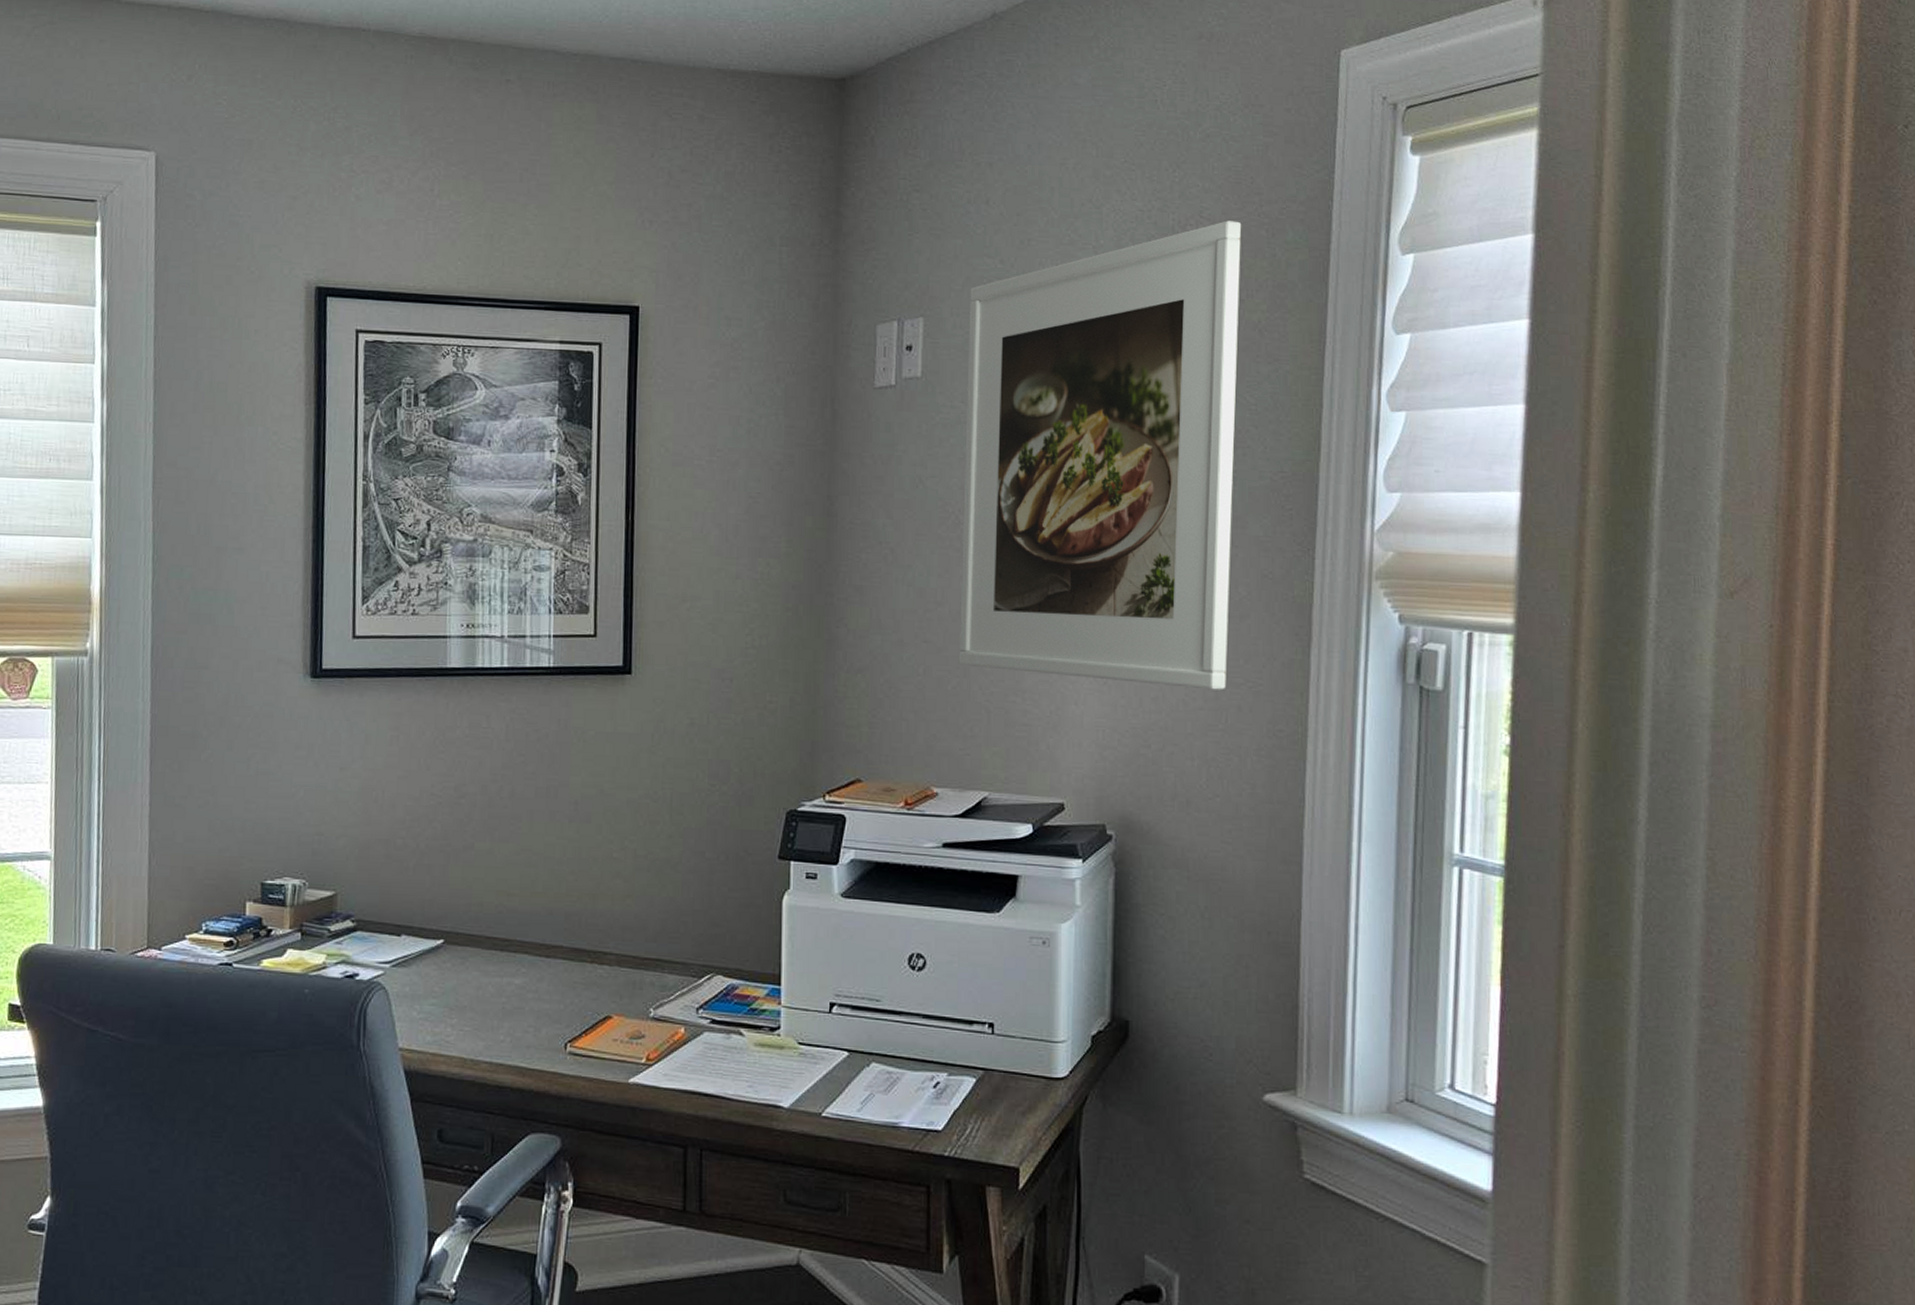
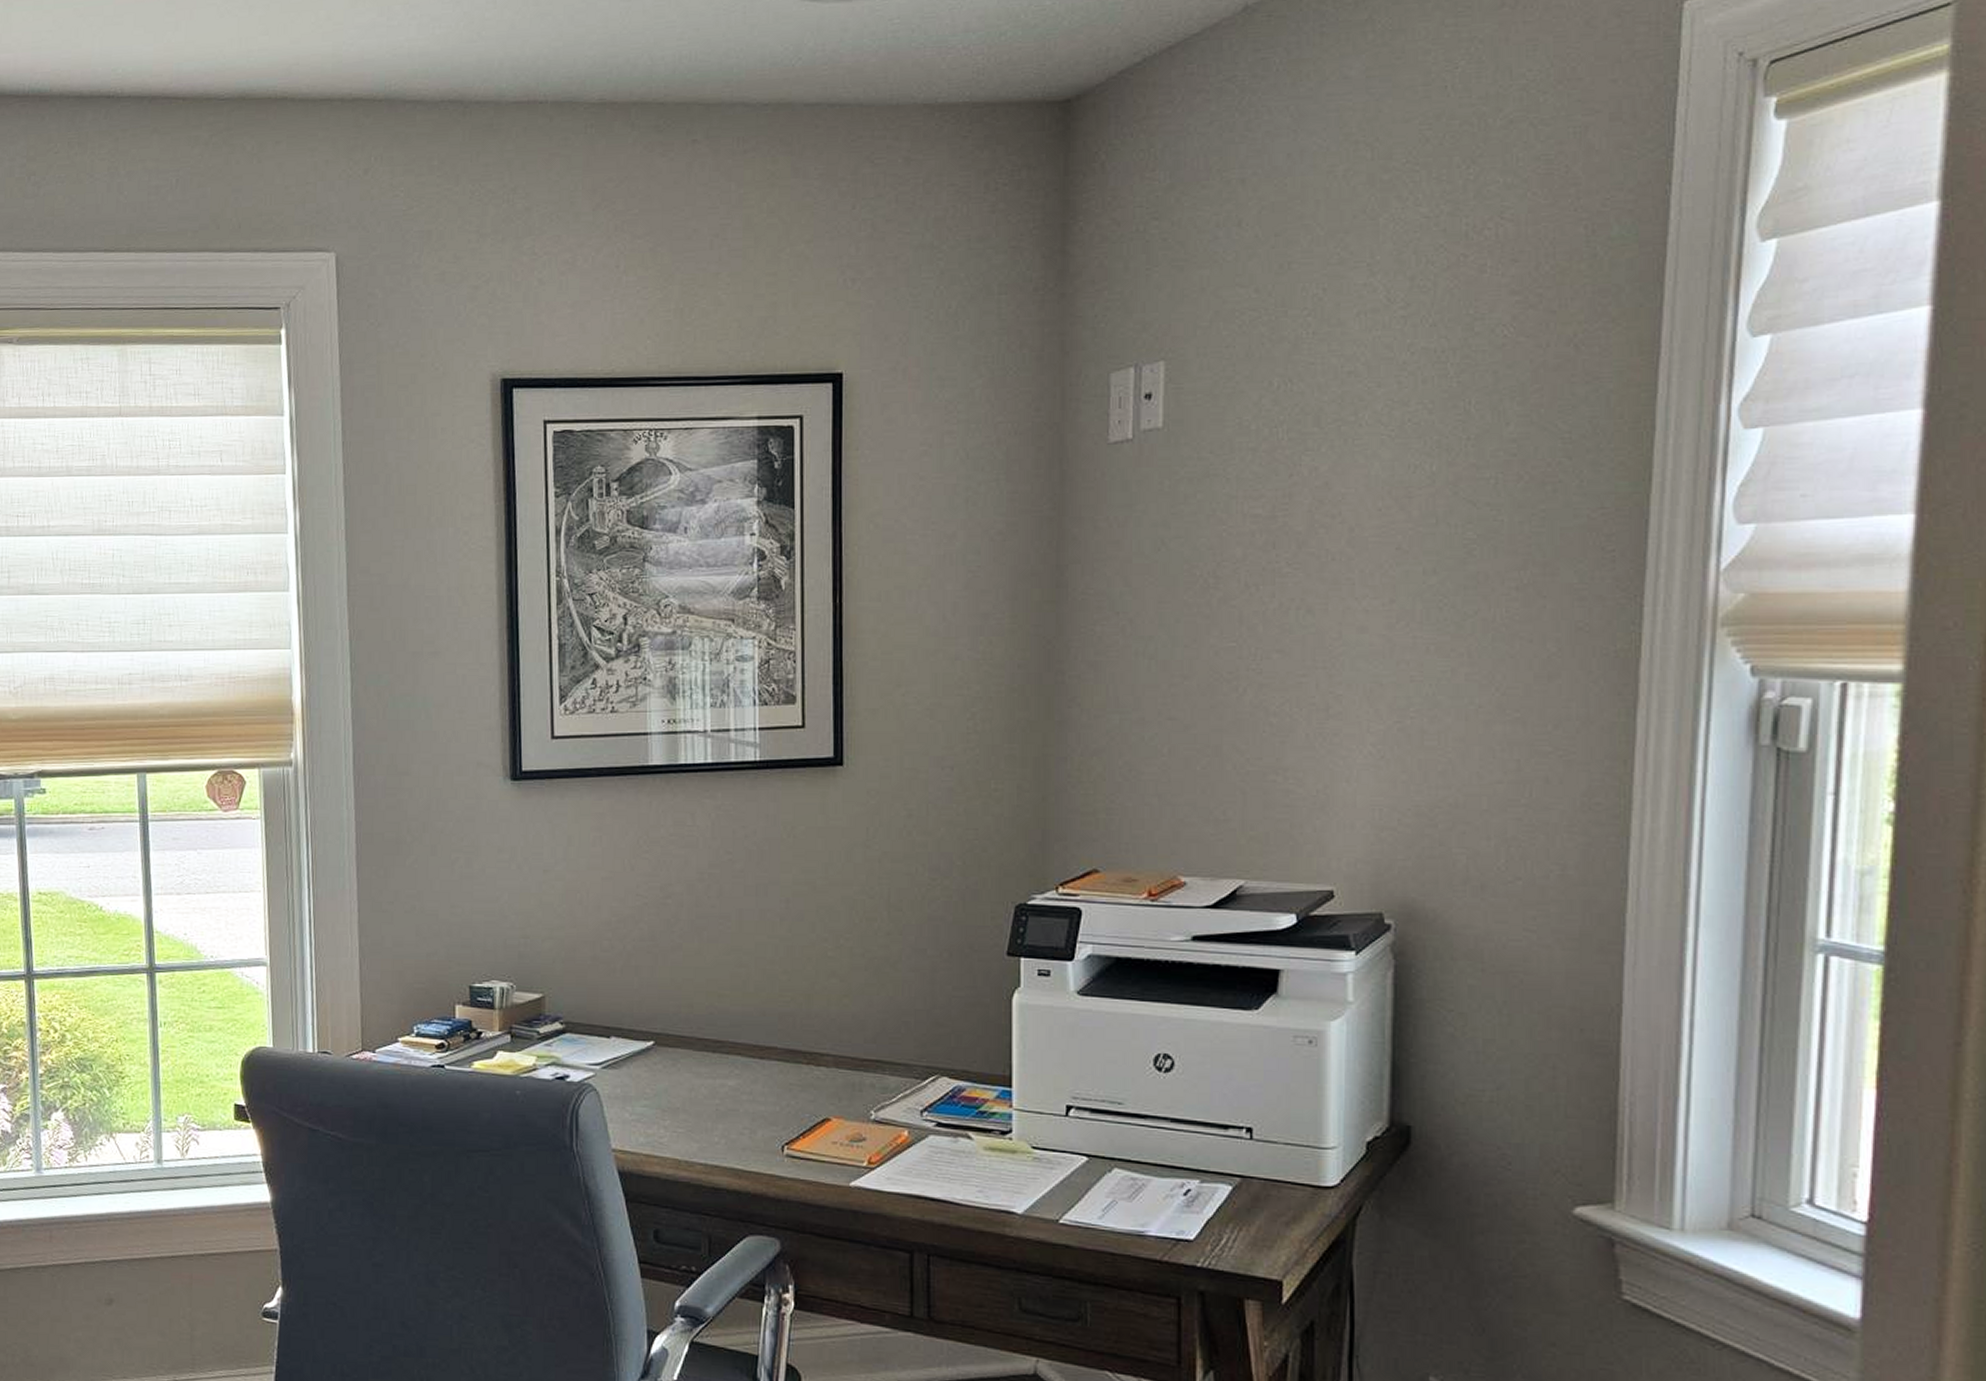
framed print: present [958,220,1242,690] -> none [1208,219,1554,761]

